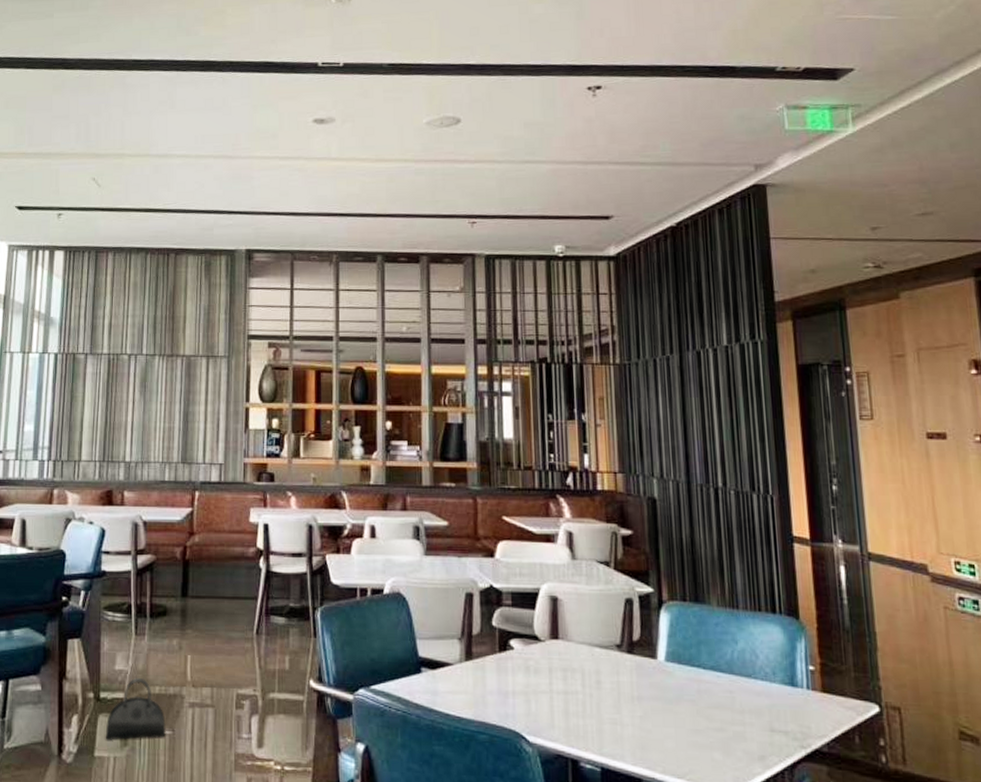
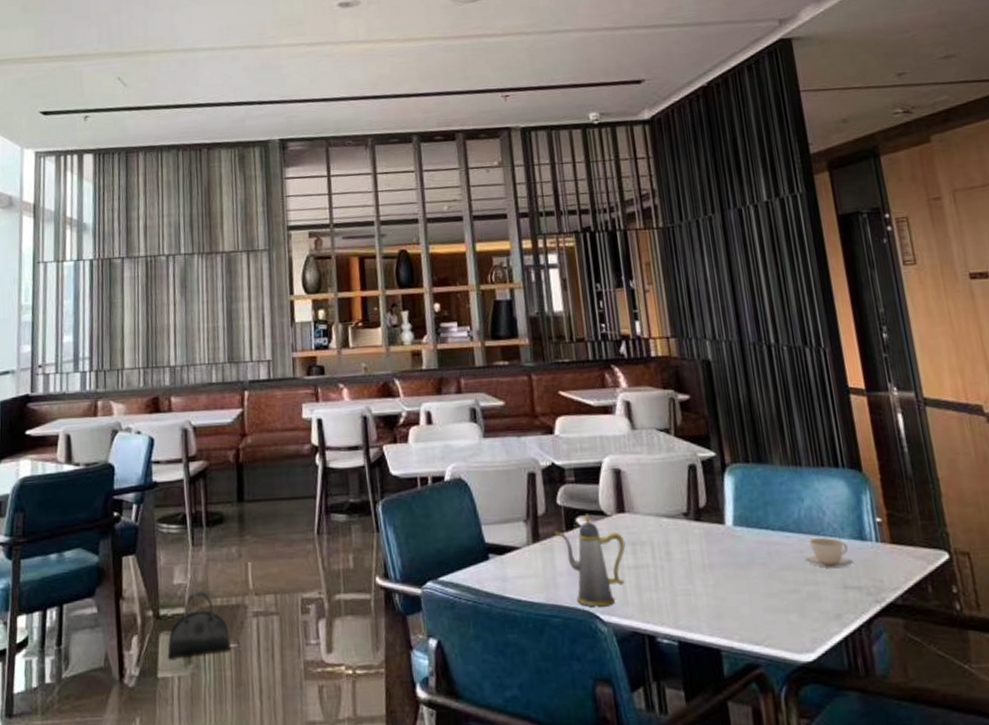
coffee pot: none [487,637,557,728] -> present [553,514,626,607]
teacup: none [734,681,783,712] -> present [805,538,854,569]

